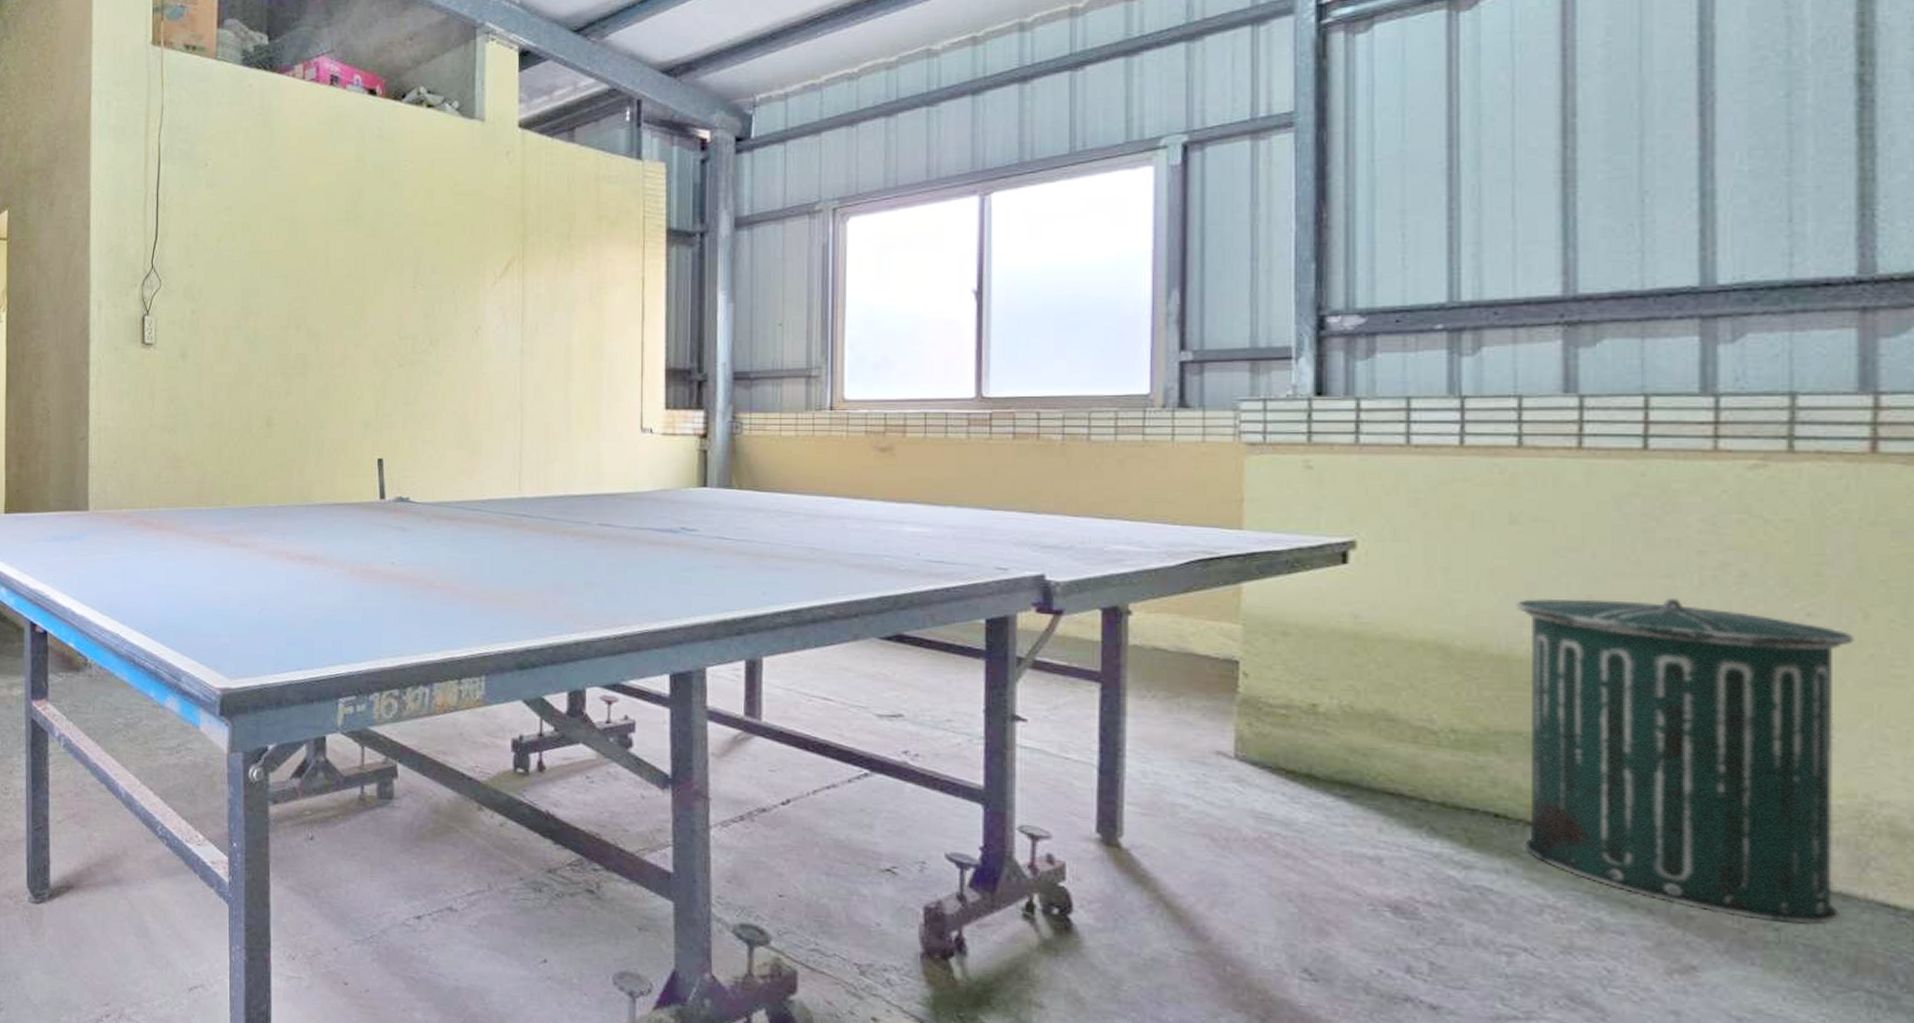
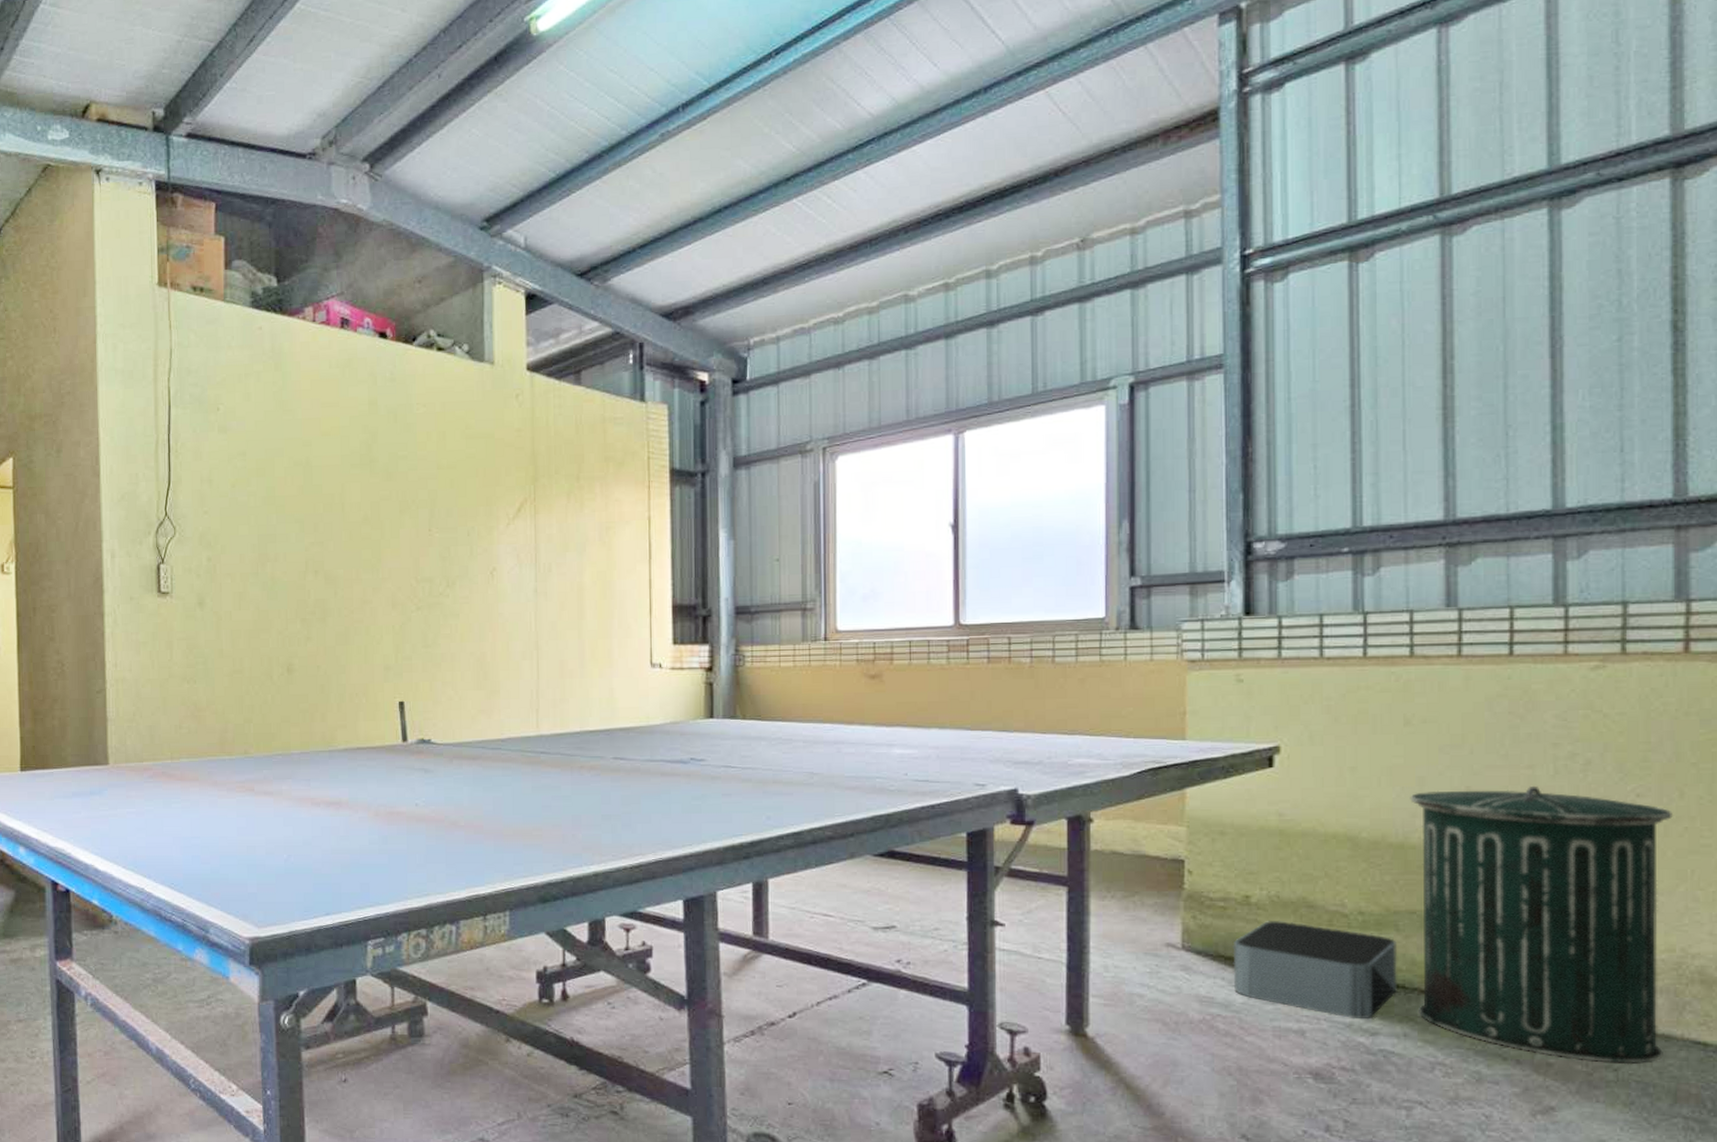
storage bin: none [1295,733,1497,851] -> present [1232,921,1397,1020]

